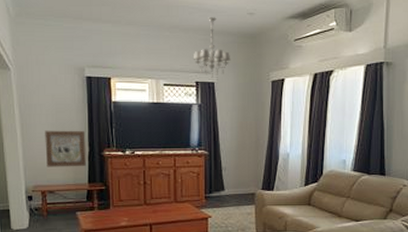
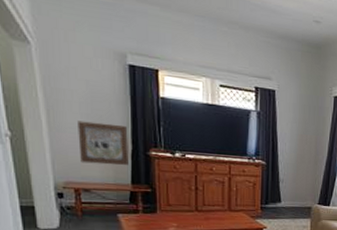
chandelier: present [193,17,231,78] -> none [253,18,294,85]

